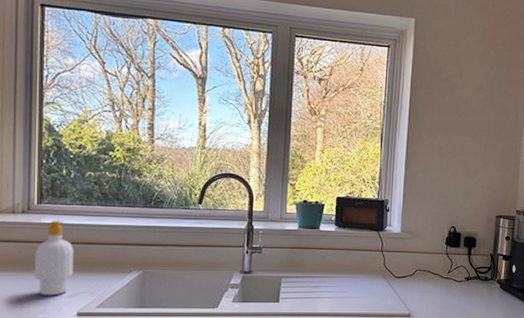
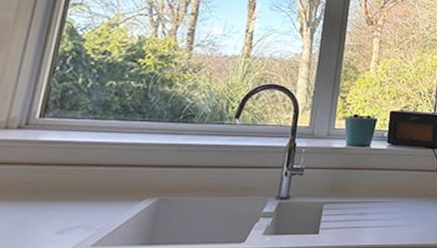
soap bottle: present [35,220,74,296] -> none [17,137,75,233]

